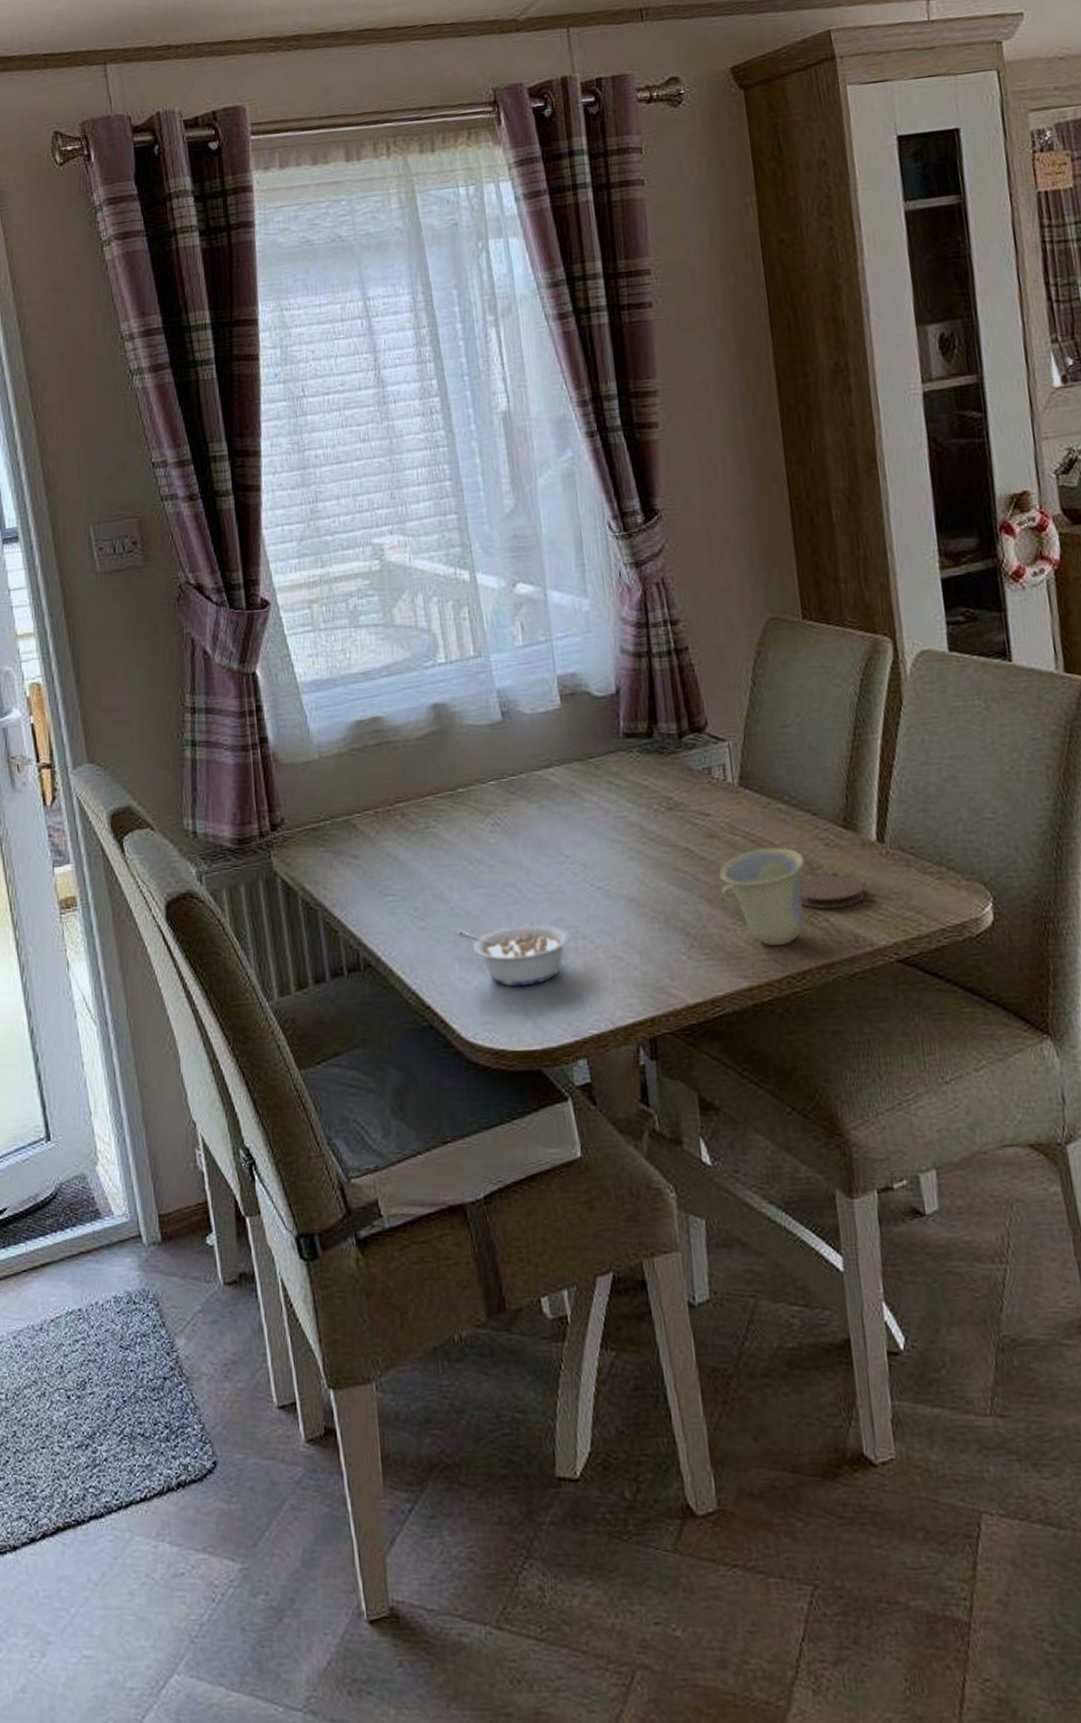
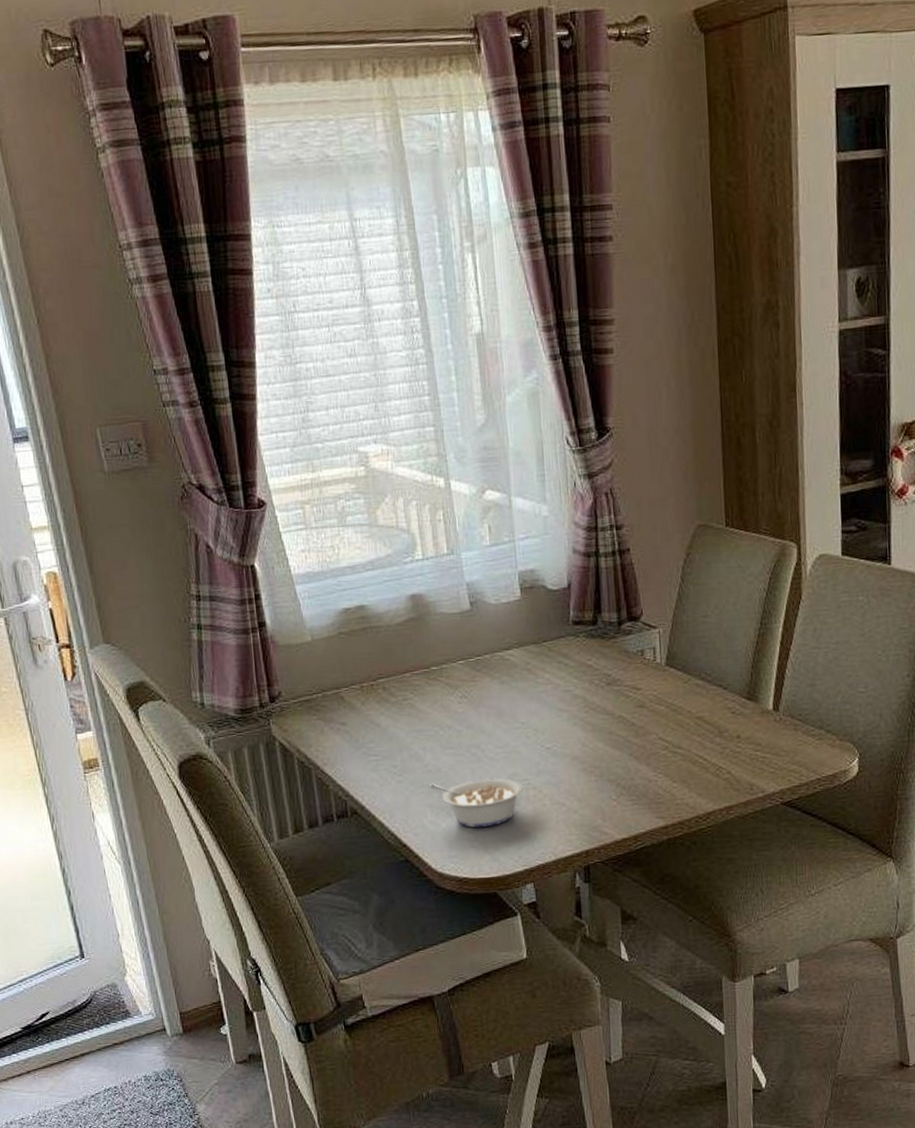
cup: present [719,847,806,946] -> none [646,715,716,793]
coaster: present [798,875,864,909] -> none [708,737,760,764]

